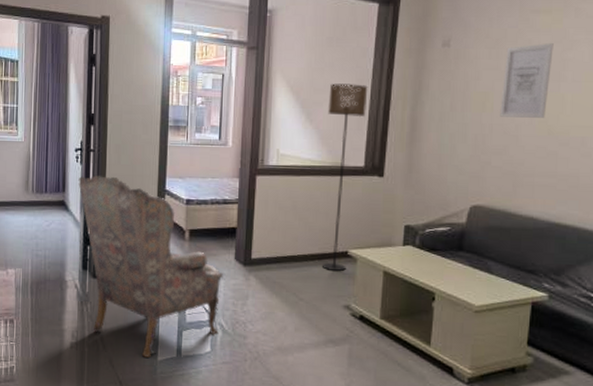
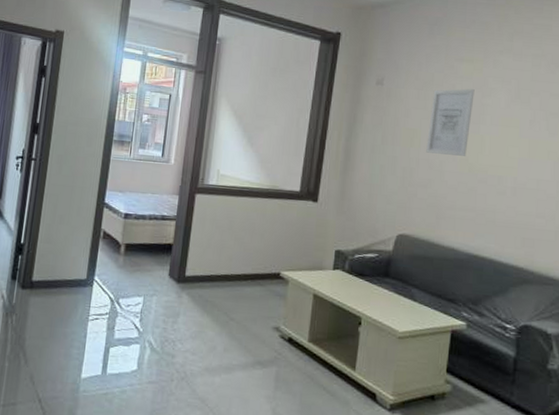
armchair: present [78,174,223,358] -> none [16,183,156,375]
floor lamp: present [321,83,368,271] -> none [254,111,307,292]

